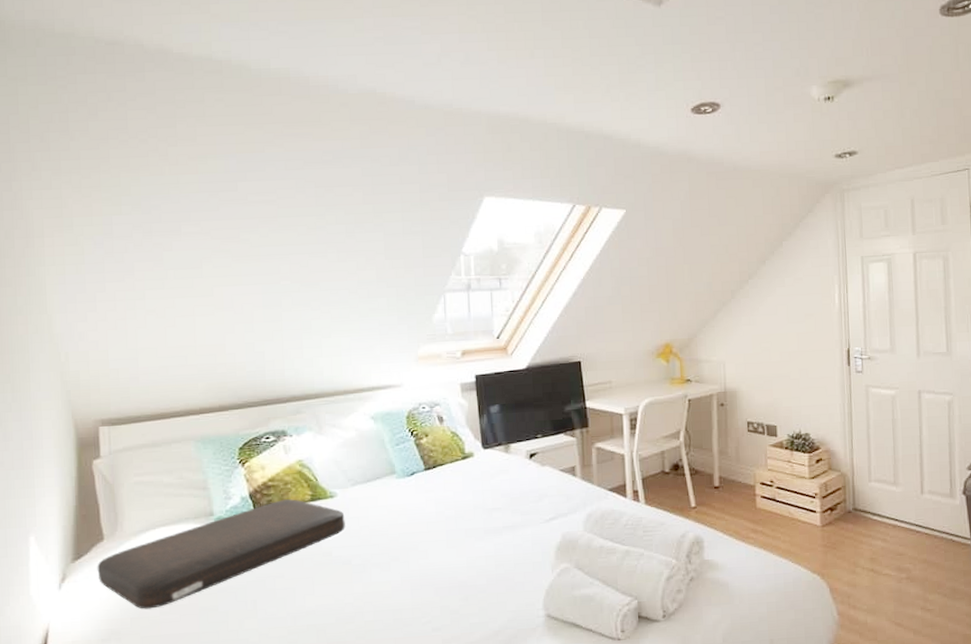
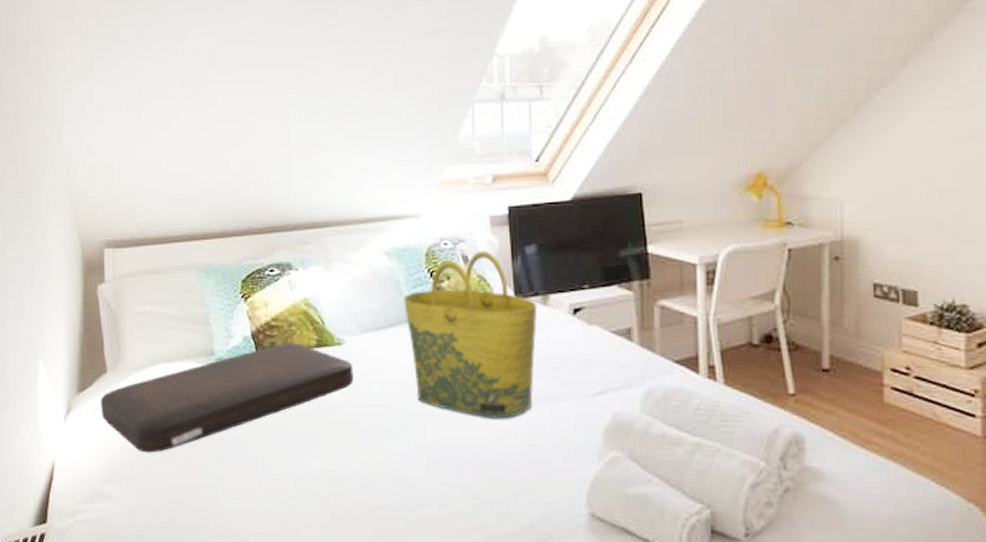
tote bag: none [388,411,501,548] -> present [404,250,538,419]

